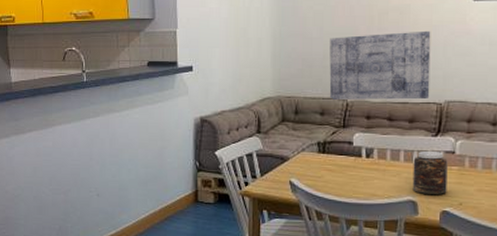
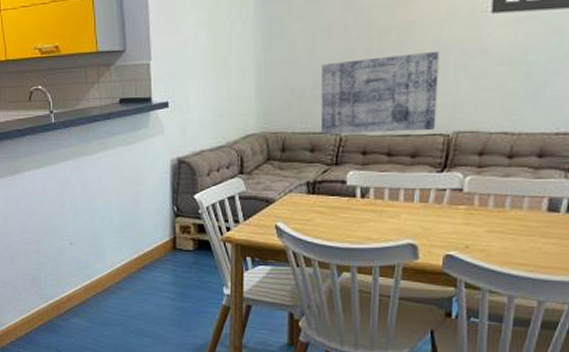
jar: present [412,150,448,194] -> none [413,188,454,237]

